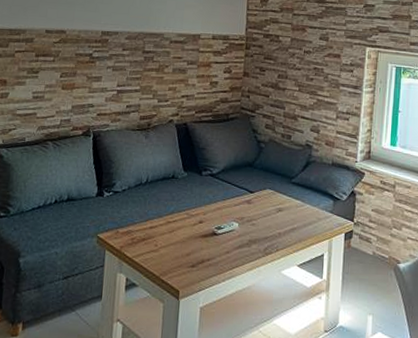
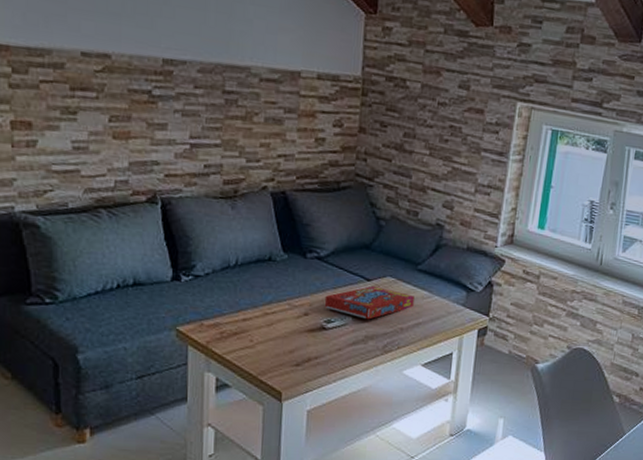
snack box: none [215,197,290,226] -> present [324,286,414,320]

